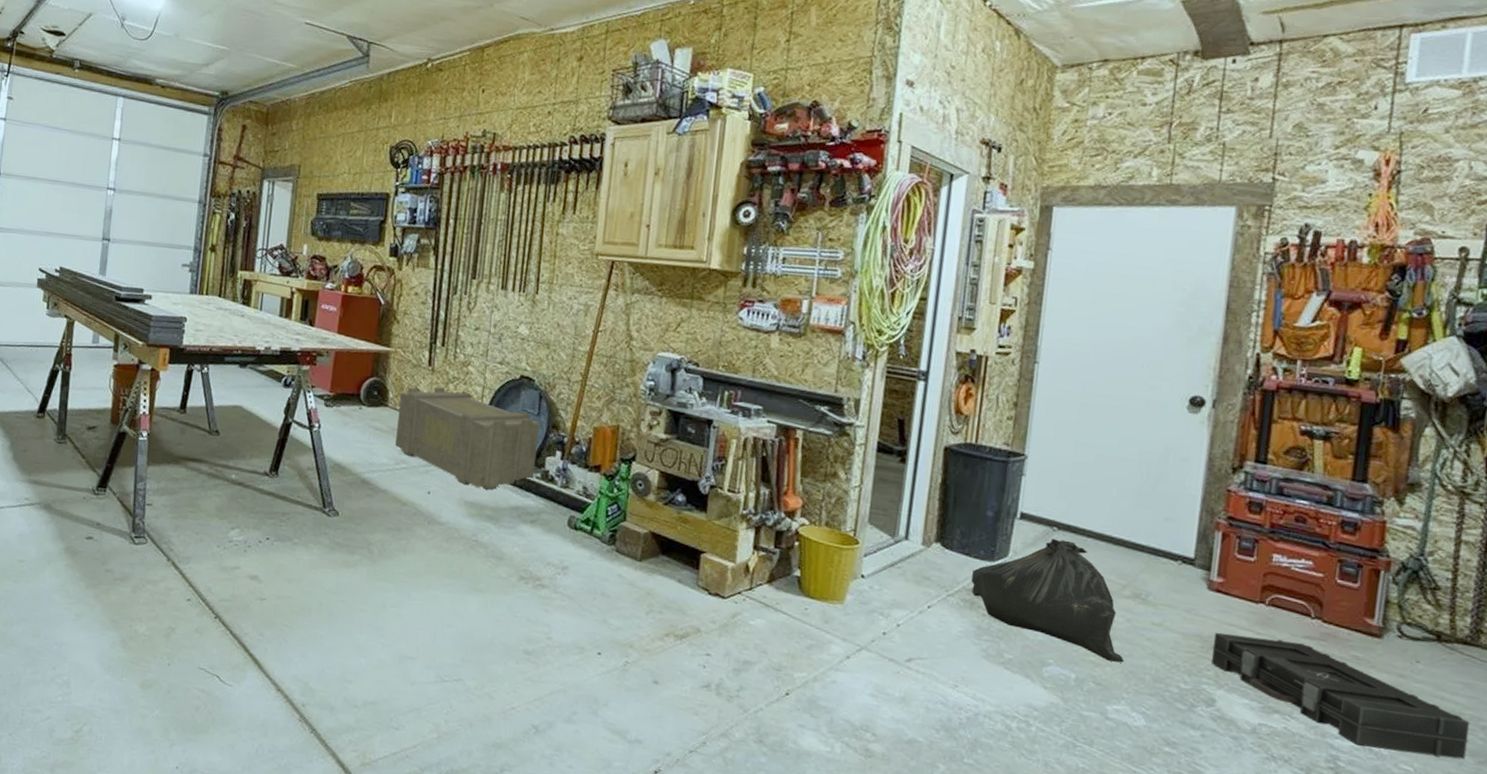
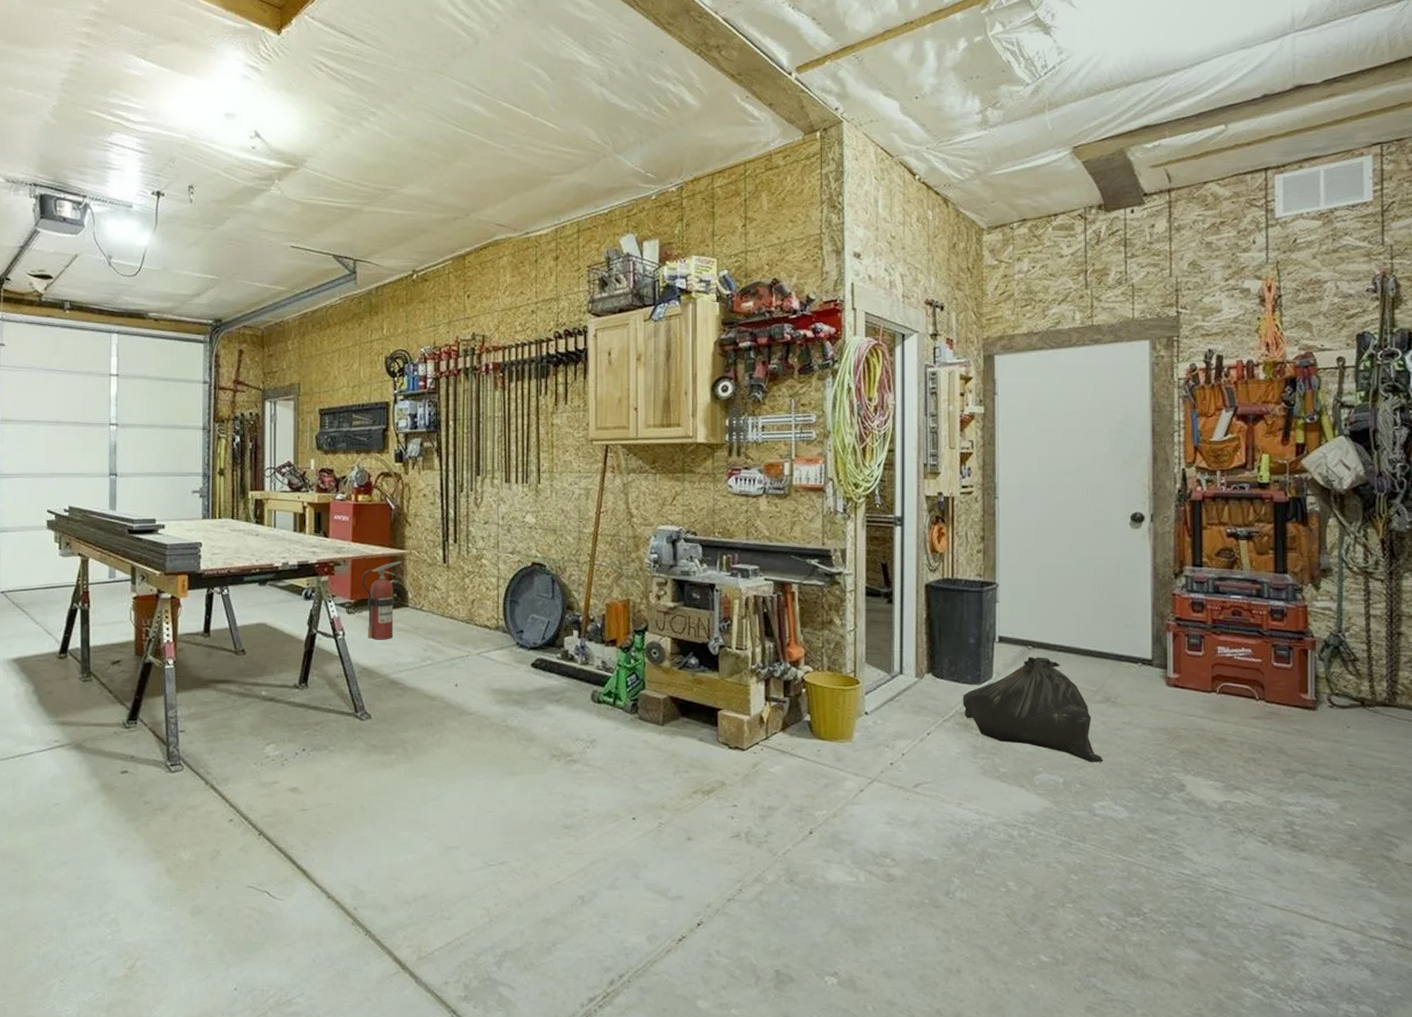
fire extinguisher: none [343,358,386,438] -> present [362,561,402,640]
crate: present [395,387,540,490] -> none [419,583,555,675]
tool box: present [1211,632,1470,760] -> none [1177,723,1399,810]

